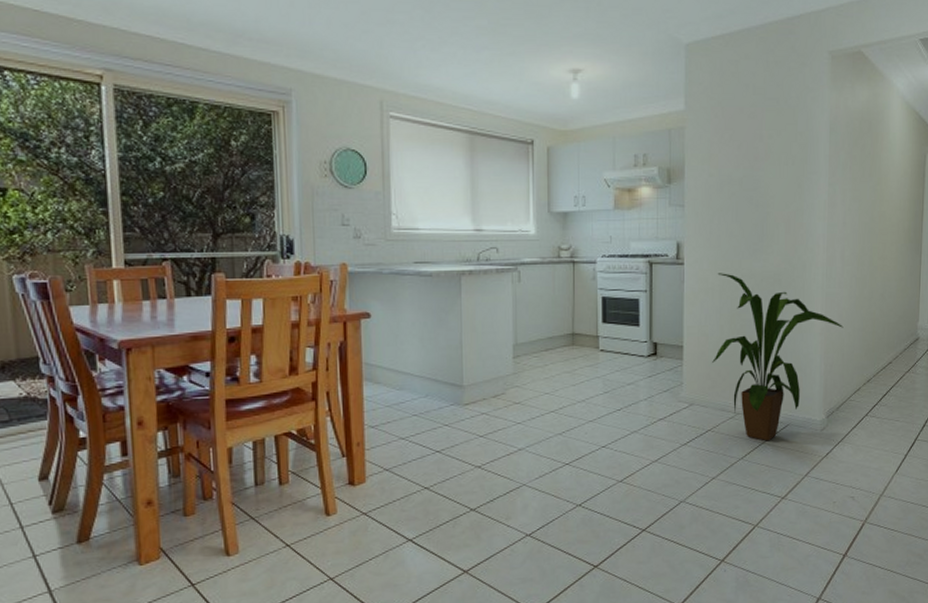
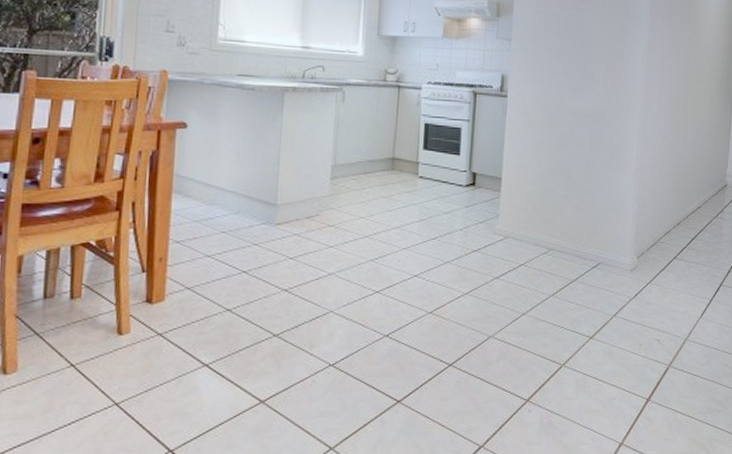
house plant: present [712,273,844,442] -> none [529,108,657,279]

